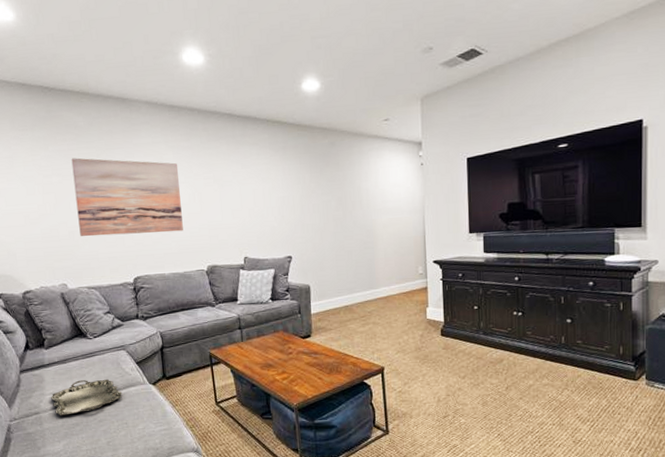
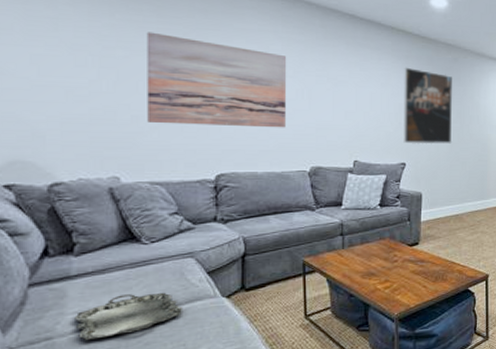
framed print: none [282,158,335,237] -> present [403,67,452,145]

